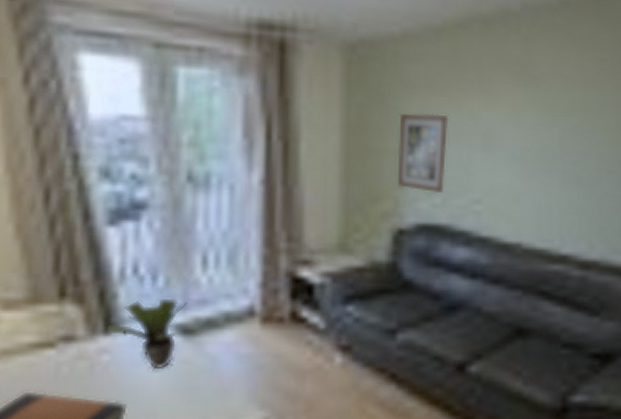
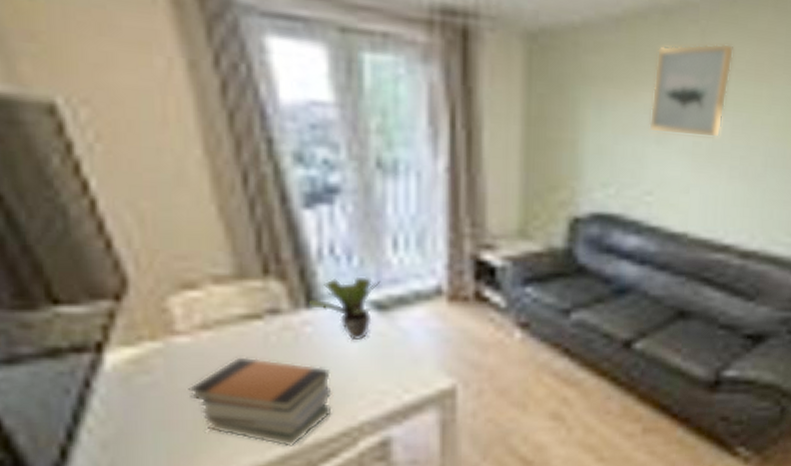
wall art: present [397,113,449,194] -> none [574,105,625,185]
wall art: none [475,49,559,144] -> present [649,43,734,139]

